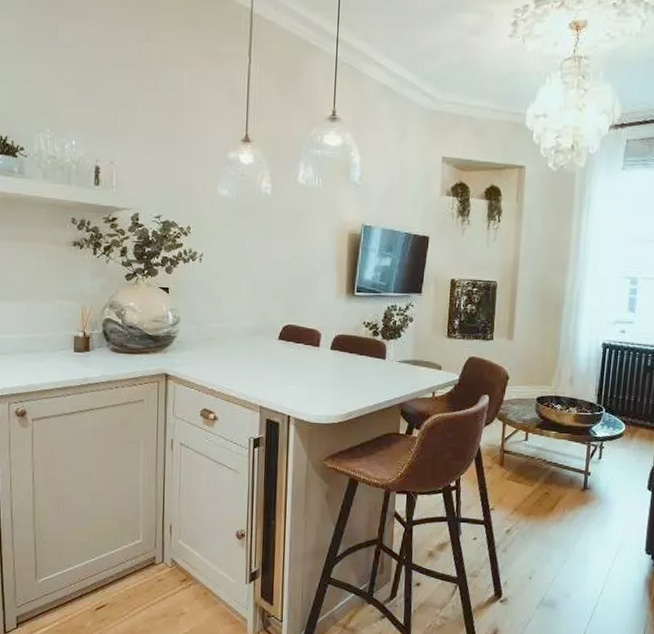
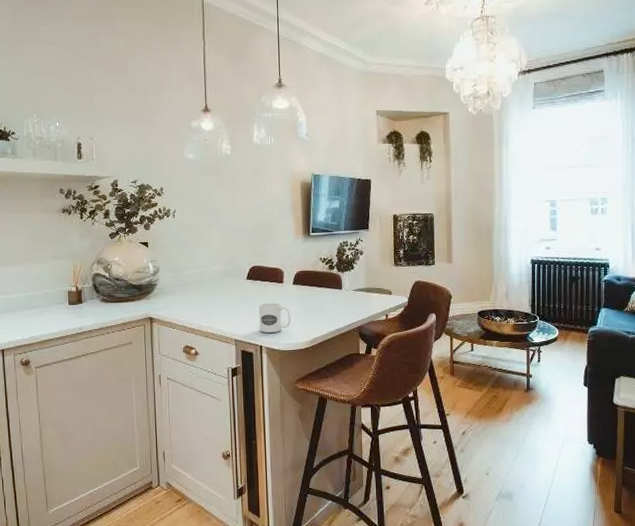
mug: none [288,367,325,402] -> present [258,303,291,333]

